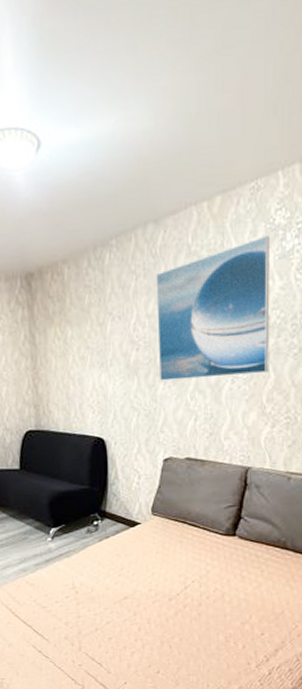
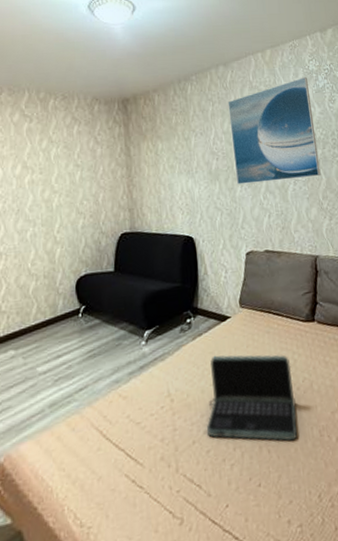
laptop: none [109,558,203,642] -> present [206,355,298,441]

